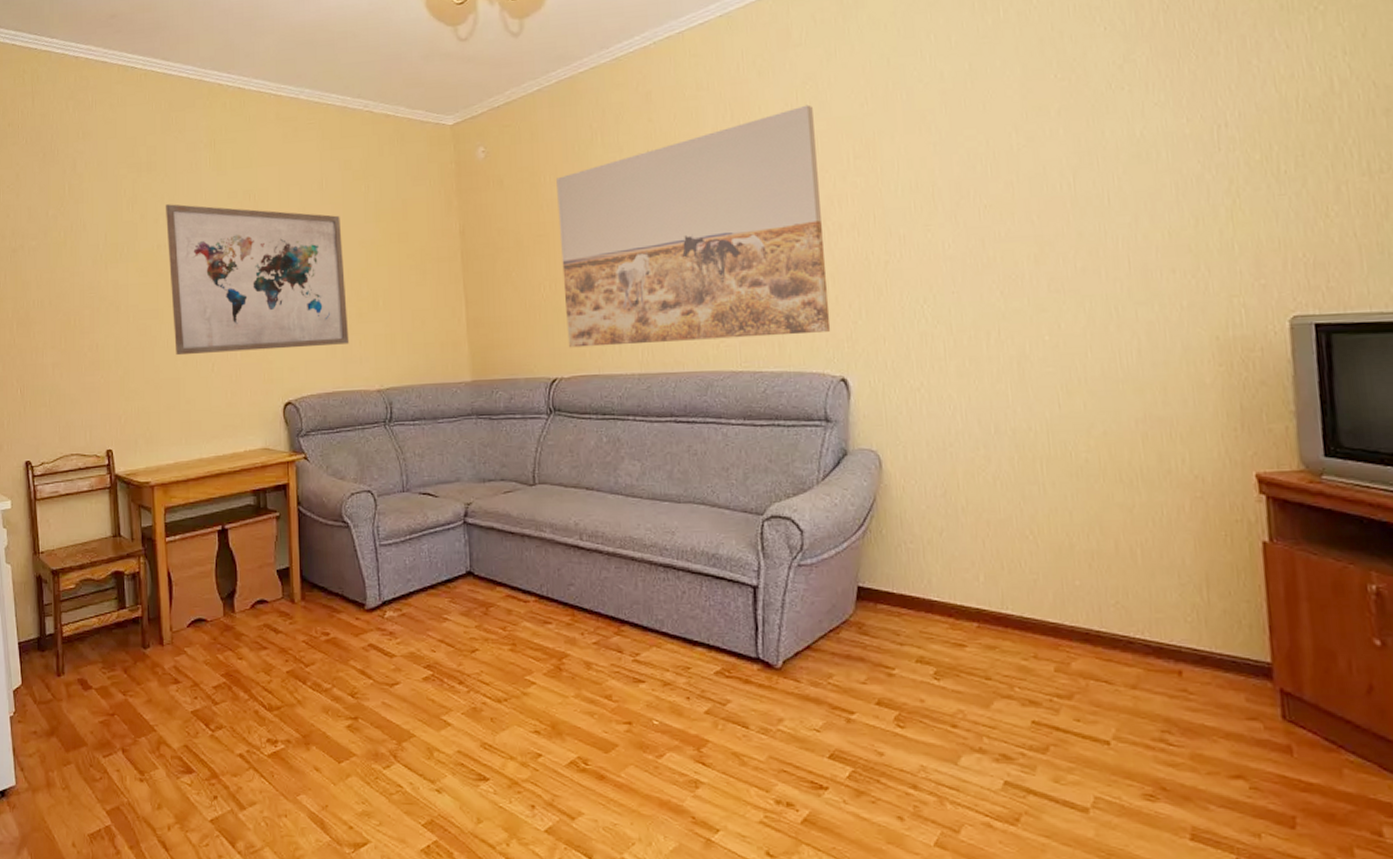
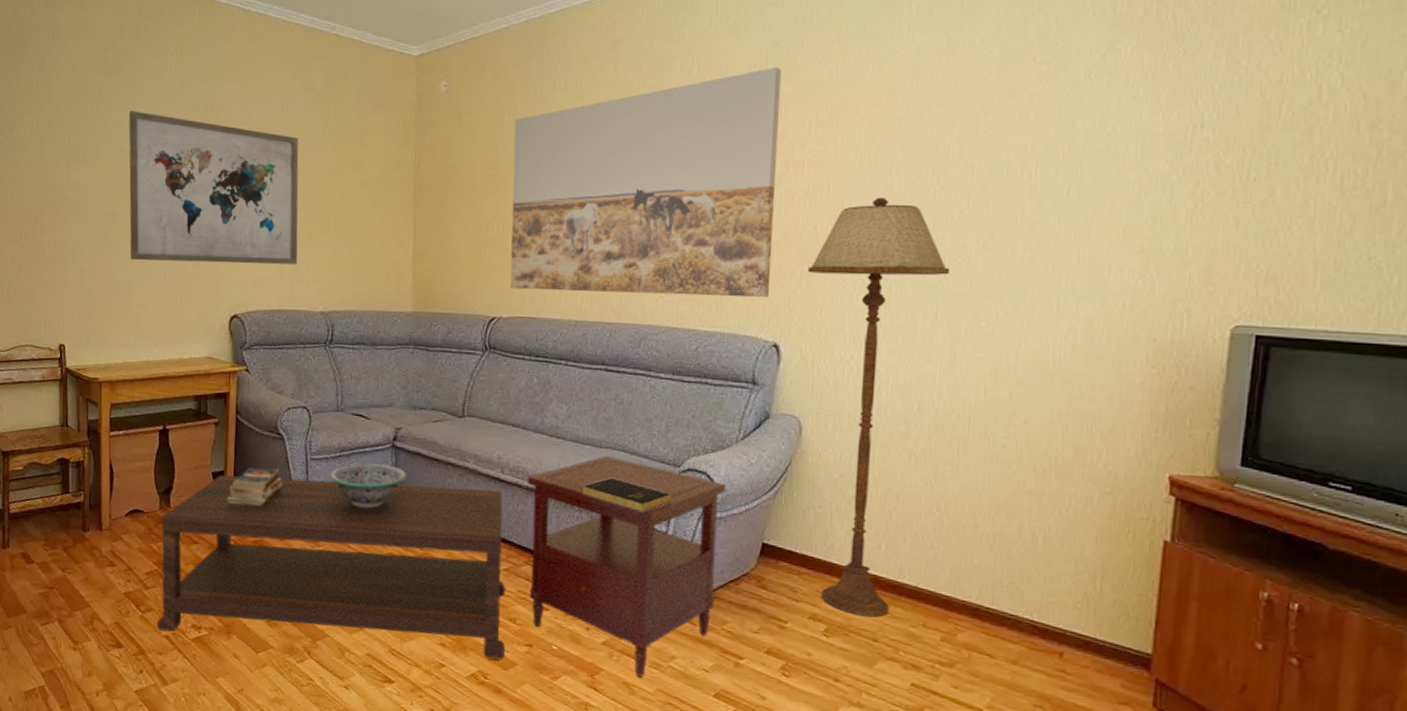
coffee table: none [227,558,604,750] -> present [156,475,505,660]
books: none [294,559,353,603] -> present [226,467,283,506]
decorative bowl: none [401,544,482,591] -> present [330,463,407,508]
side table: none [607,511,817,746] -> present [527,456,726,678]
book: none [665,534,759,567] -> present [582,478,672,513]
floor lamp: none [866,222,1006,654] -> present [808,197,950,618]

